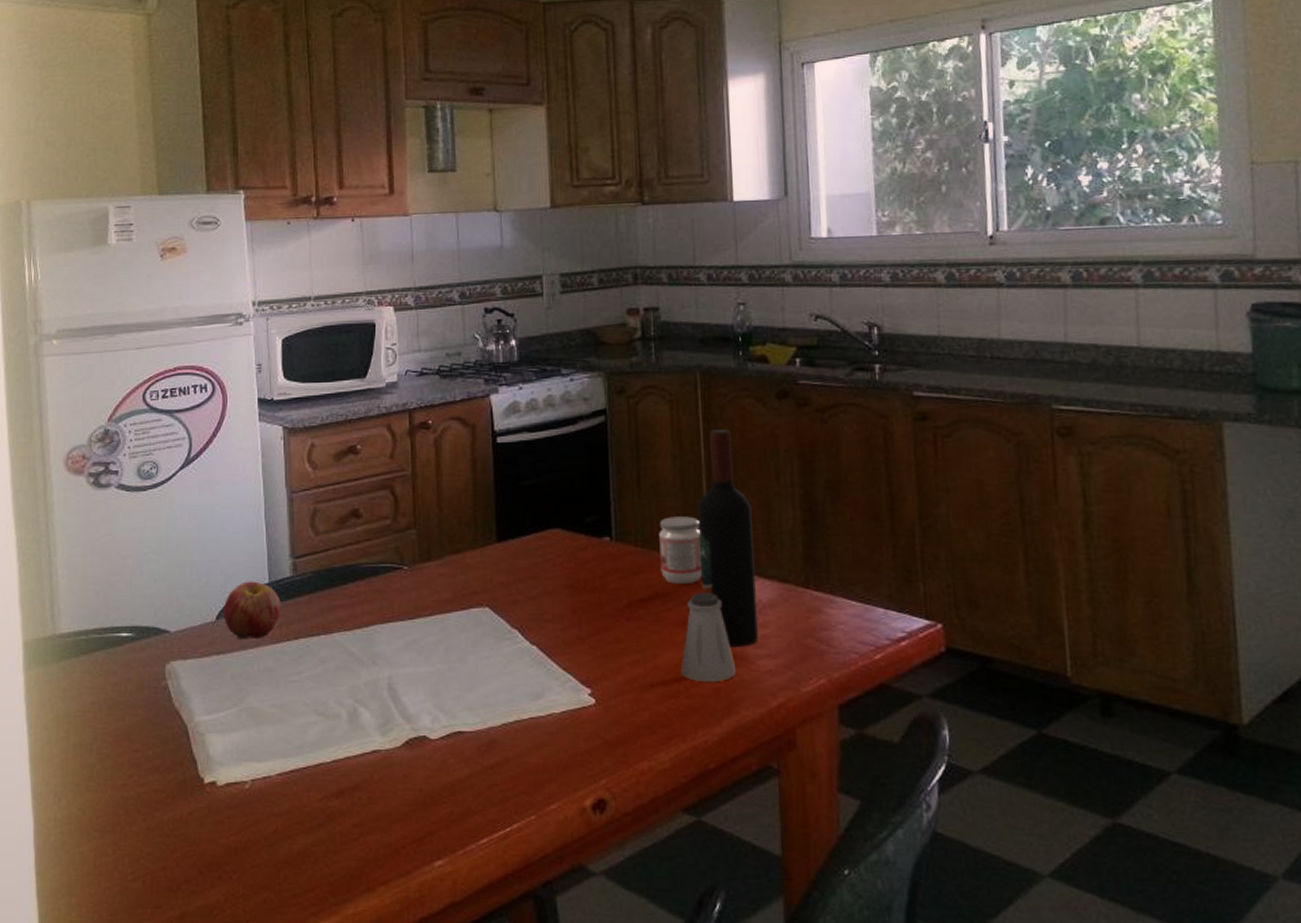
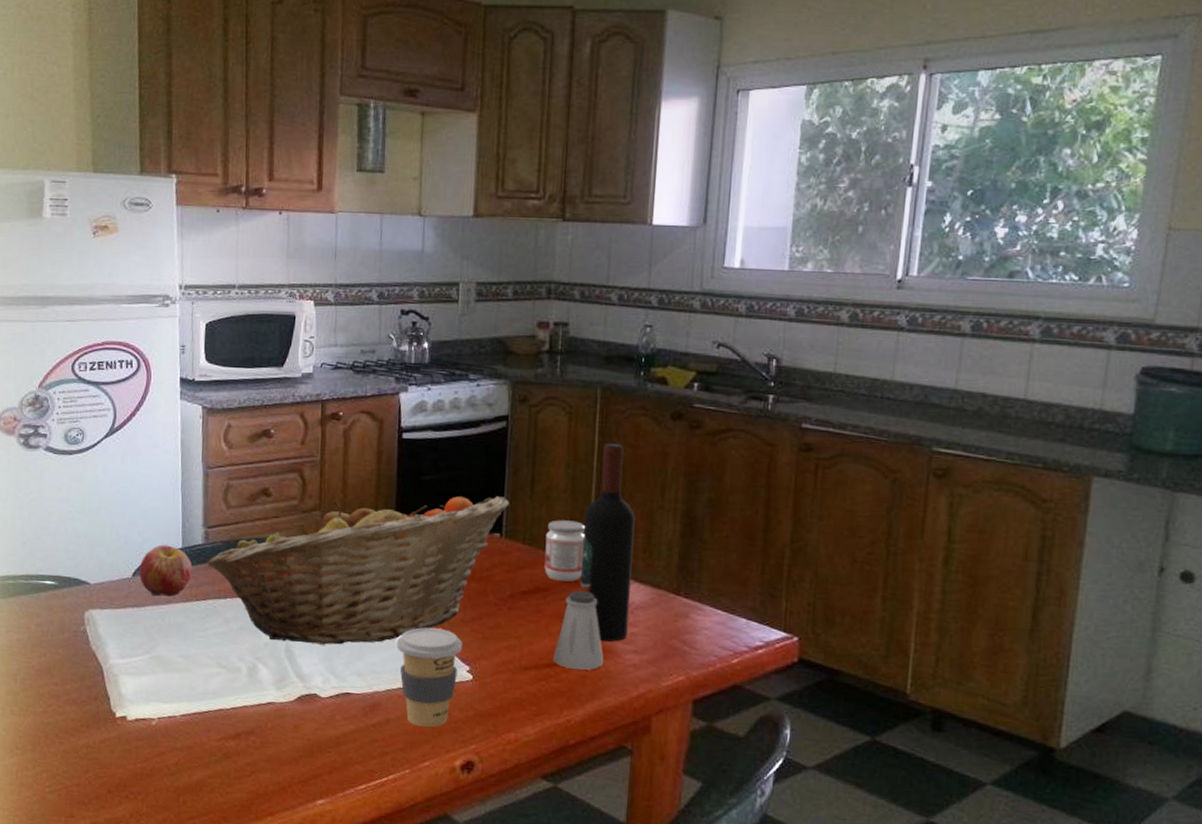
fruit basket: none [297,497,616,679] -> present [207,496,509,645]
coffee cup: none [509,649,581,764] -> present [397,627,462,728]

